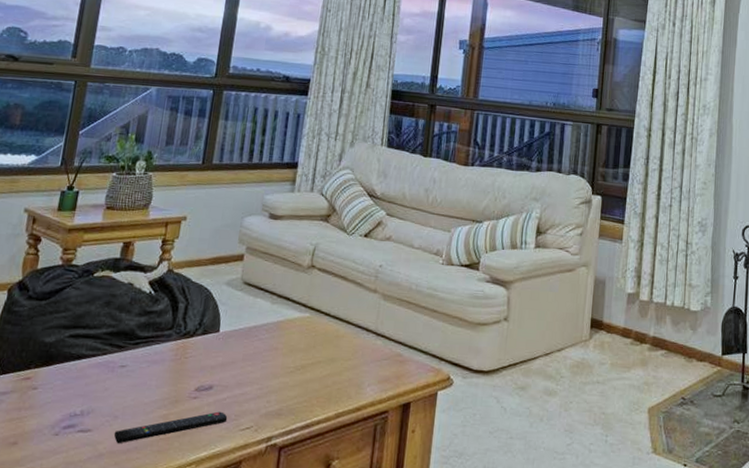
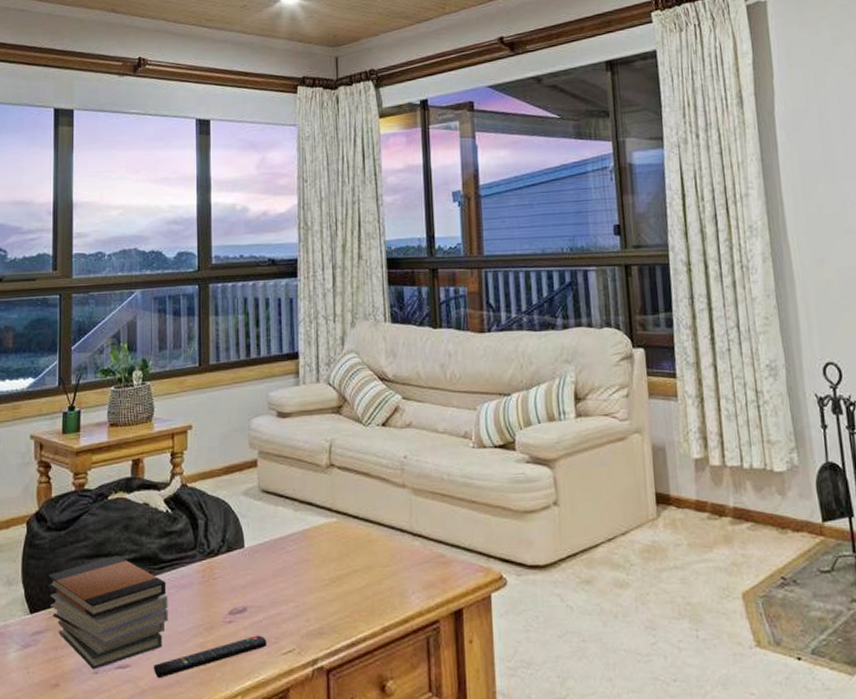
book stack: none [19,328,139,432] -> present [47,556,168,670]

